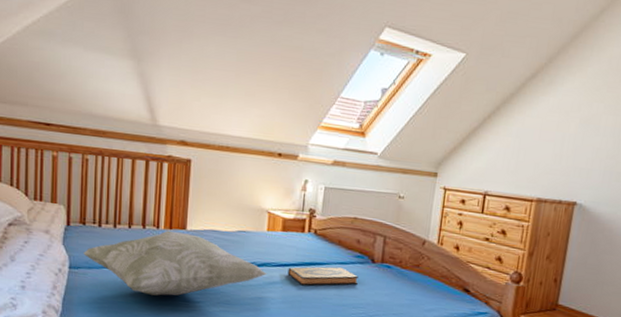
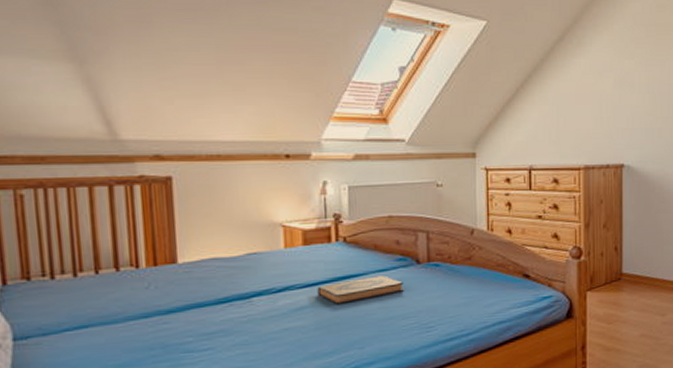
decorative pillow: present [83,230,267,296] -> none [32,268,291,354]

